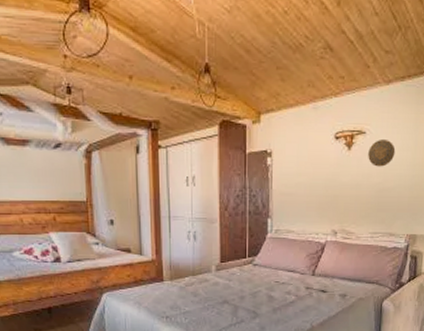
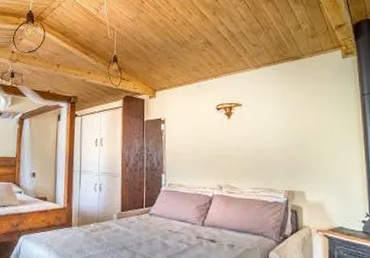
decorative plate: present [368,138,396,167] -> none [245,109,268,132]

